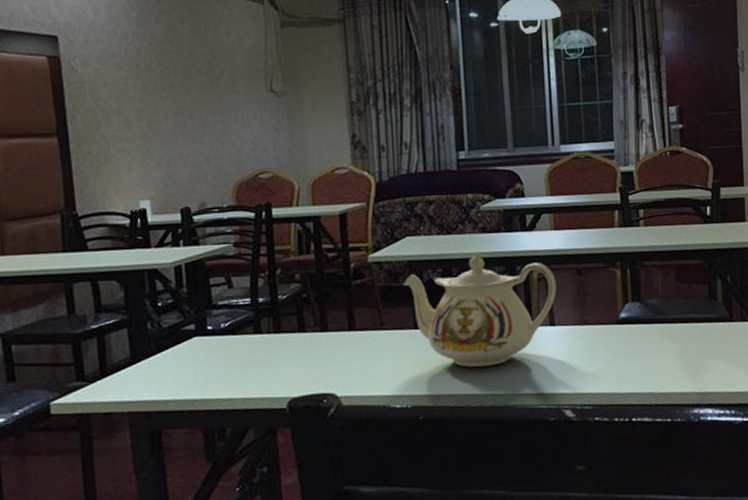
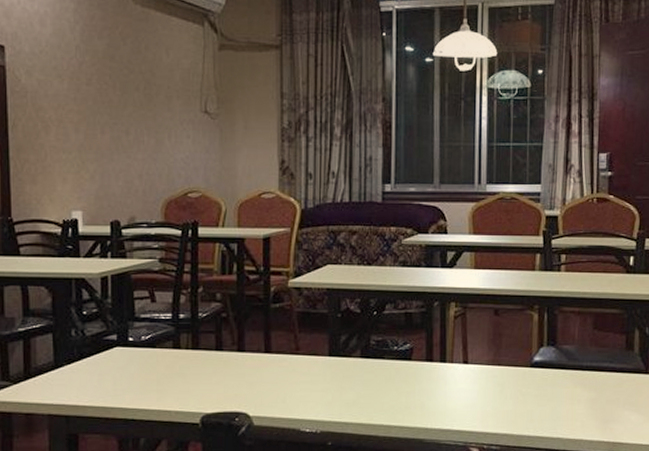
teapot: present [403,253,557,368] -> none [321,286,473,399]

